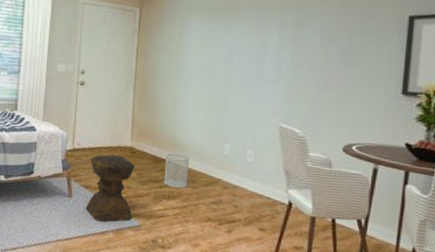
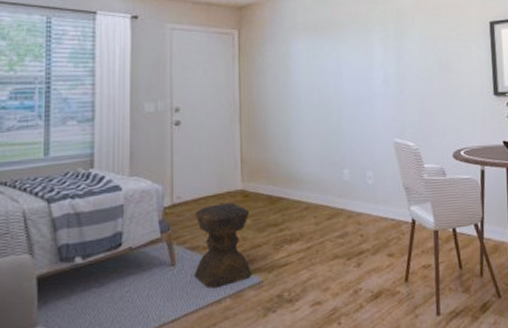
wastebasket: present [163,153,190,189] -> none [282,188,310,229]

